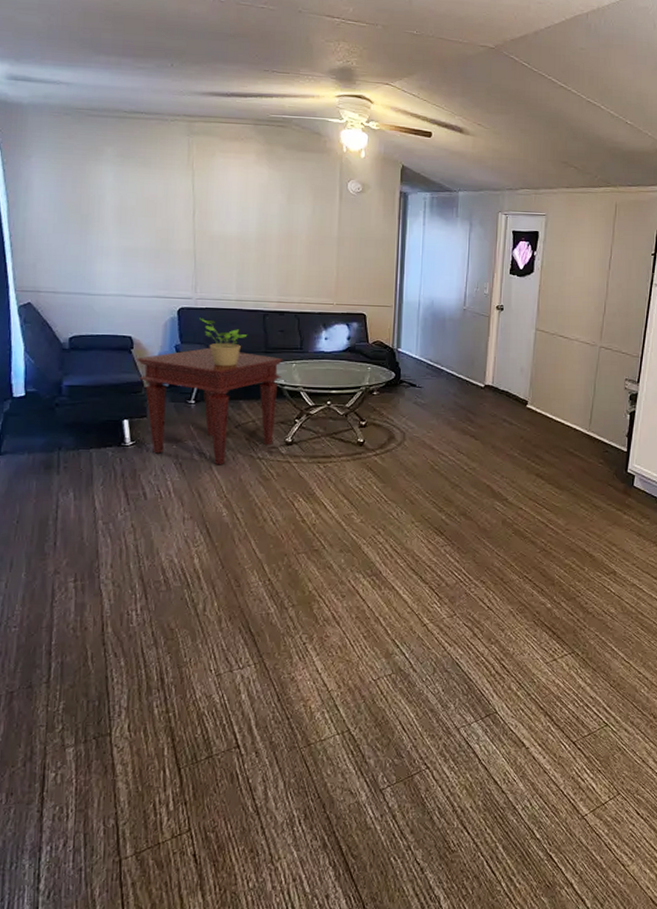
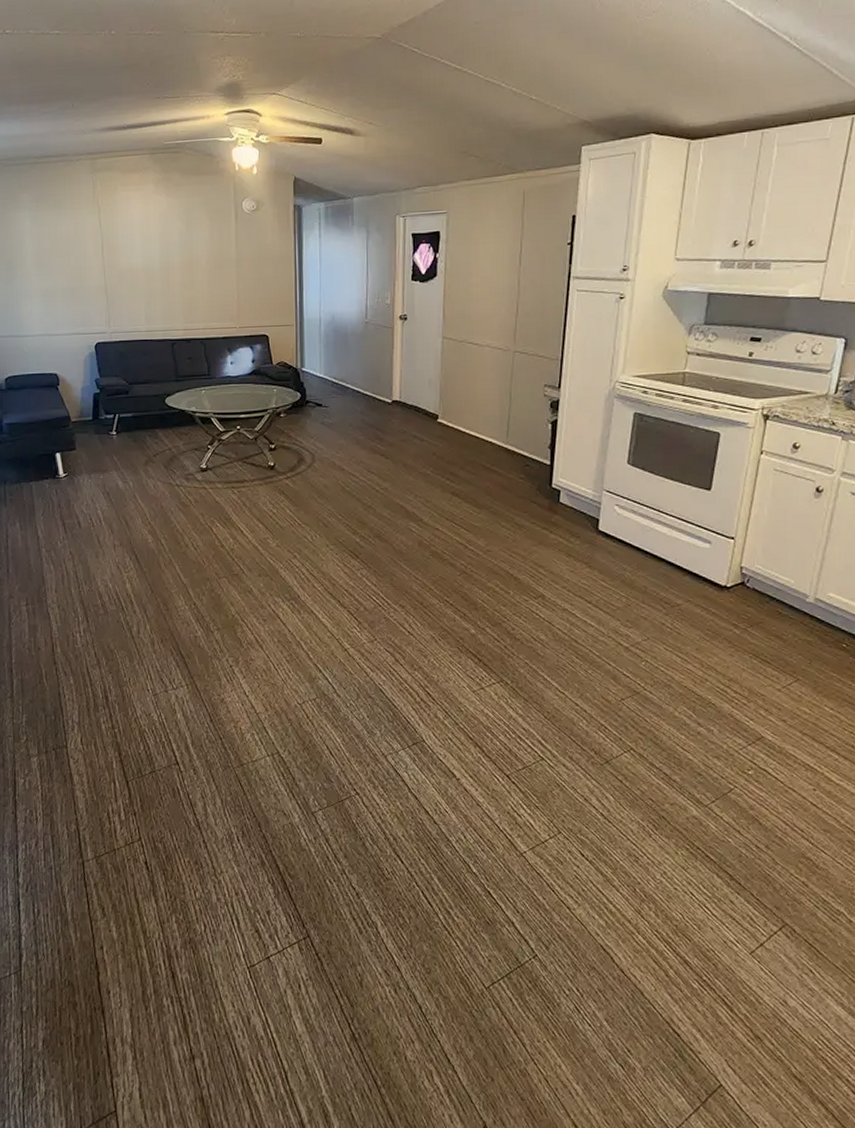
side table: present [137,347,284,465] -> none [63,379,193,494]
potted plant: present [199,318,248,367] -> none [115,351,159,398]

